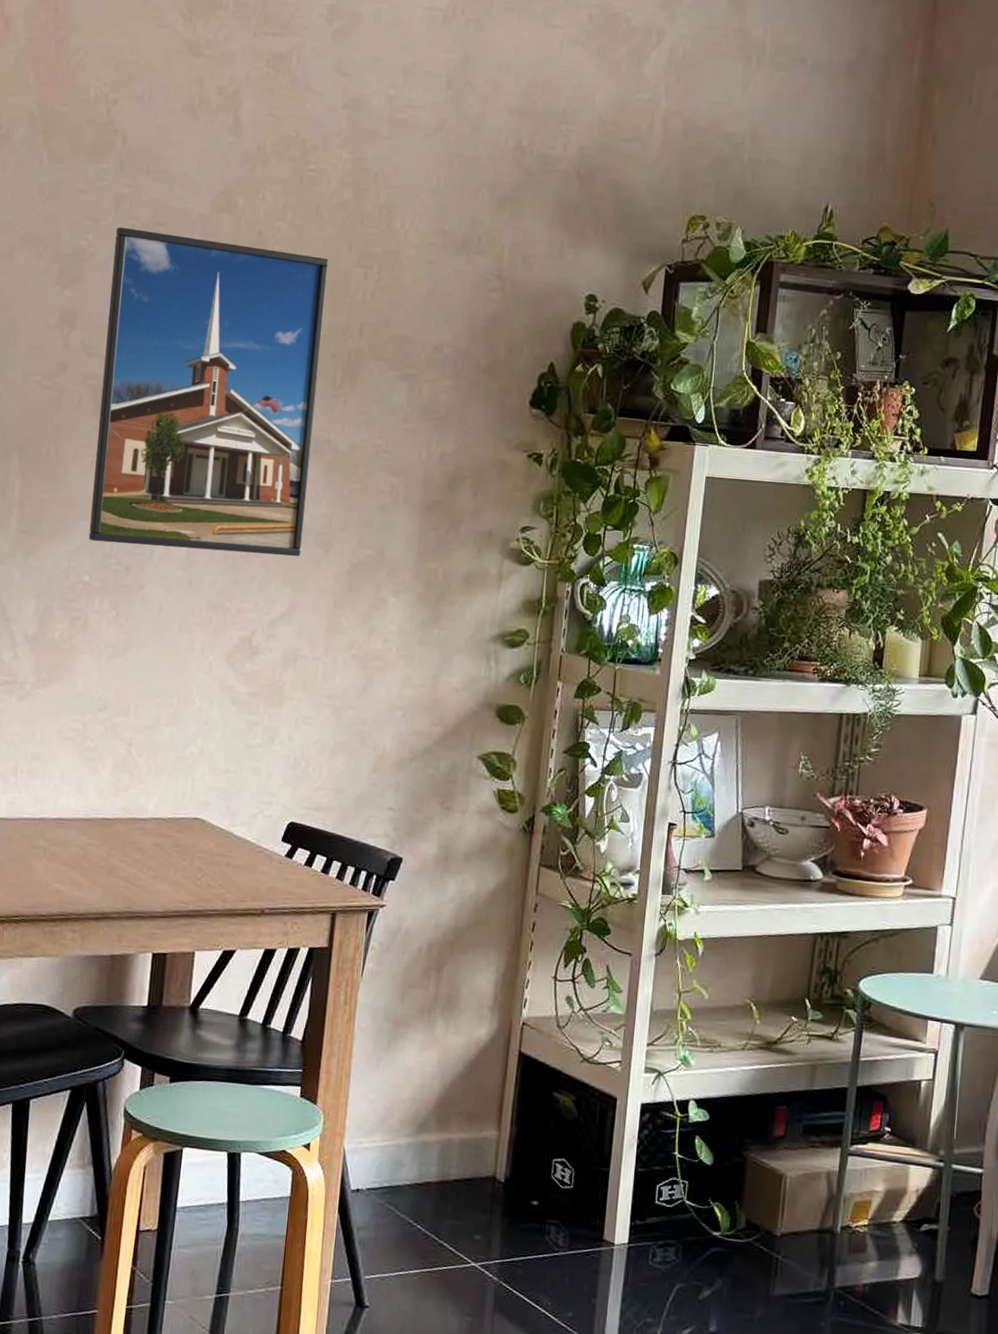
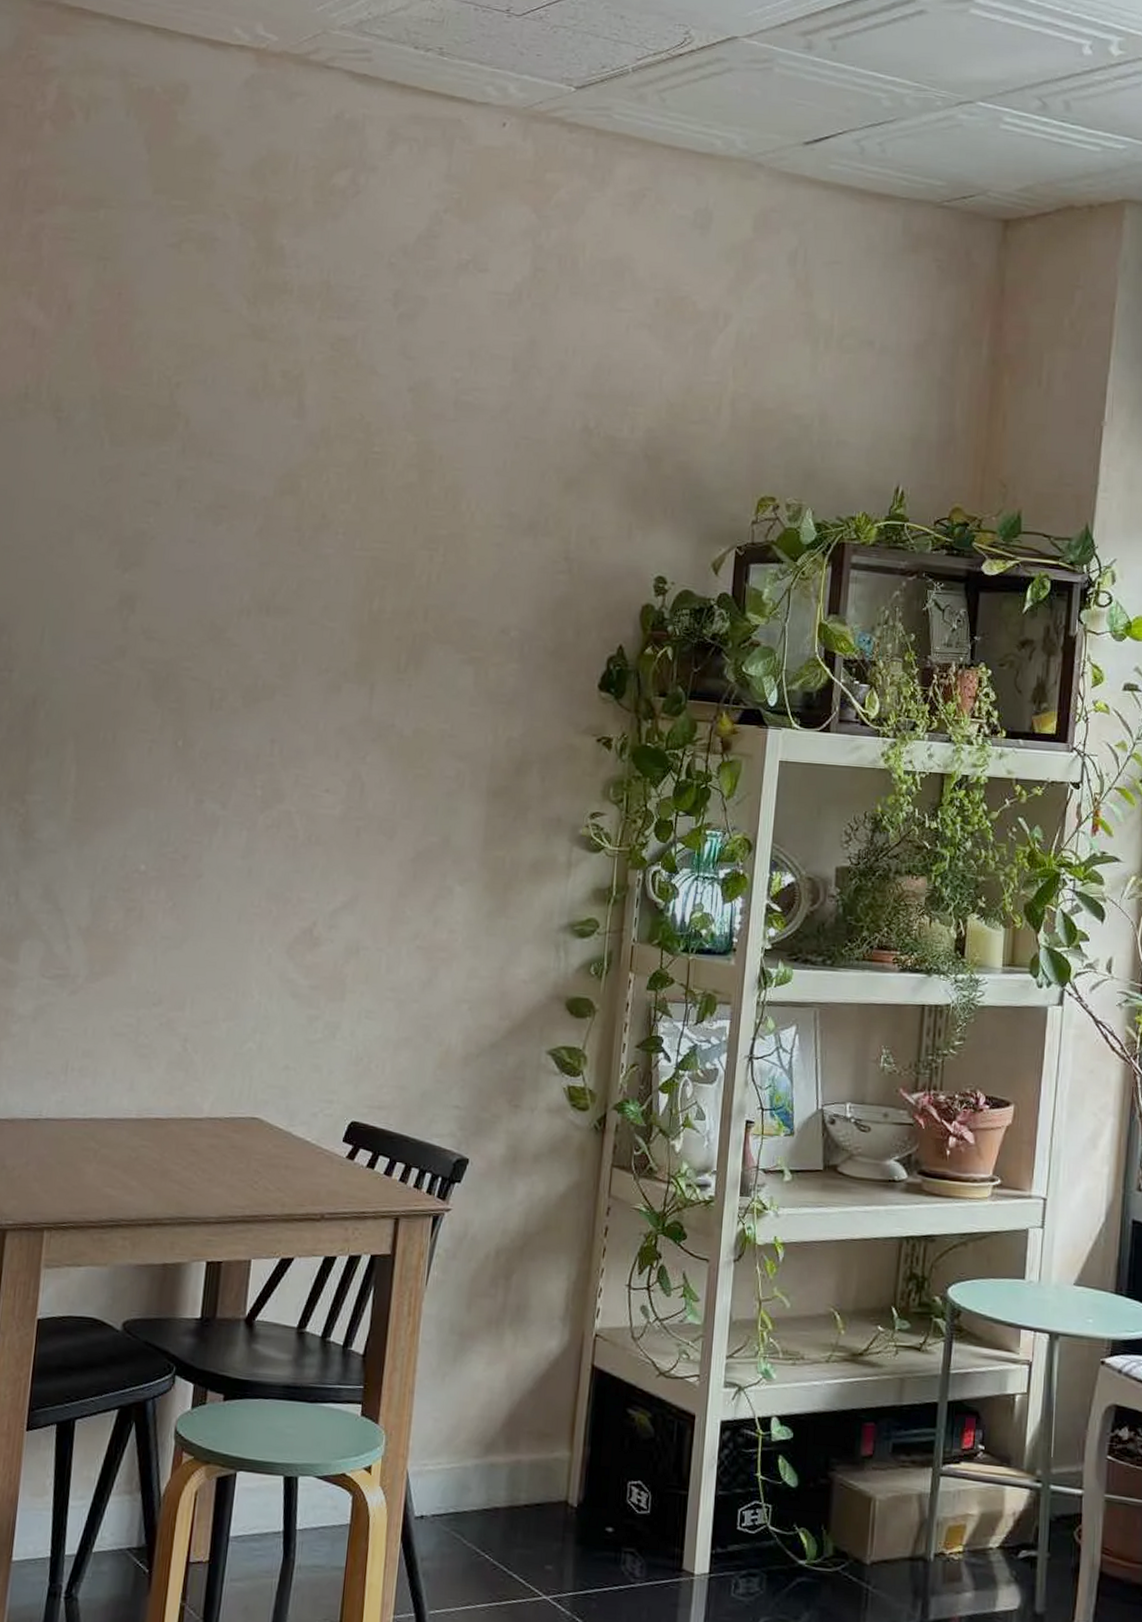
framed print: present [88,227,330,557] -> none [145,509,394,844]

